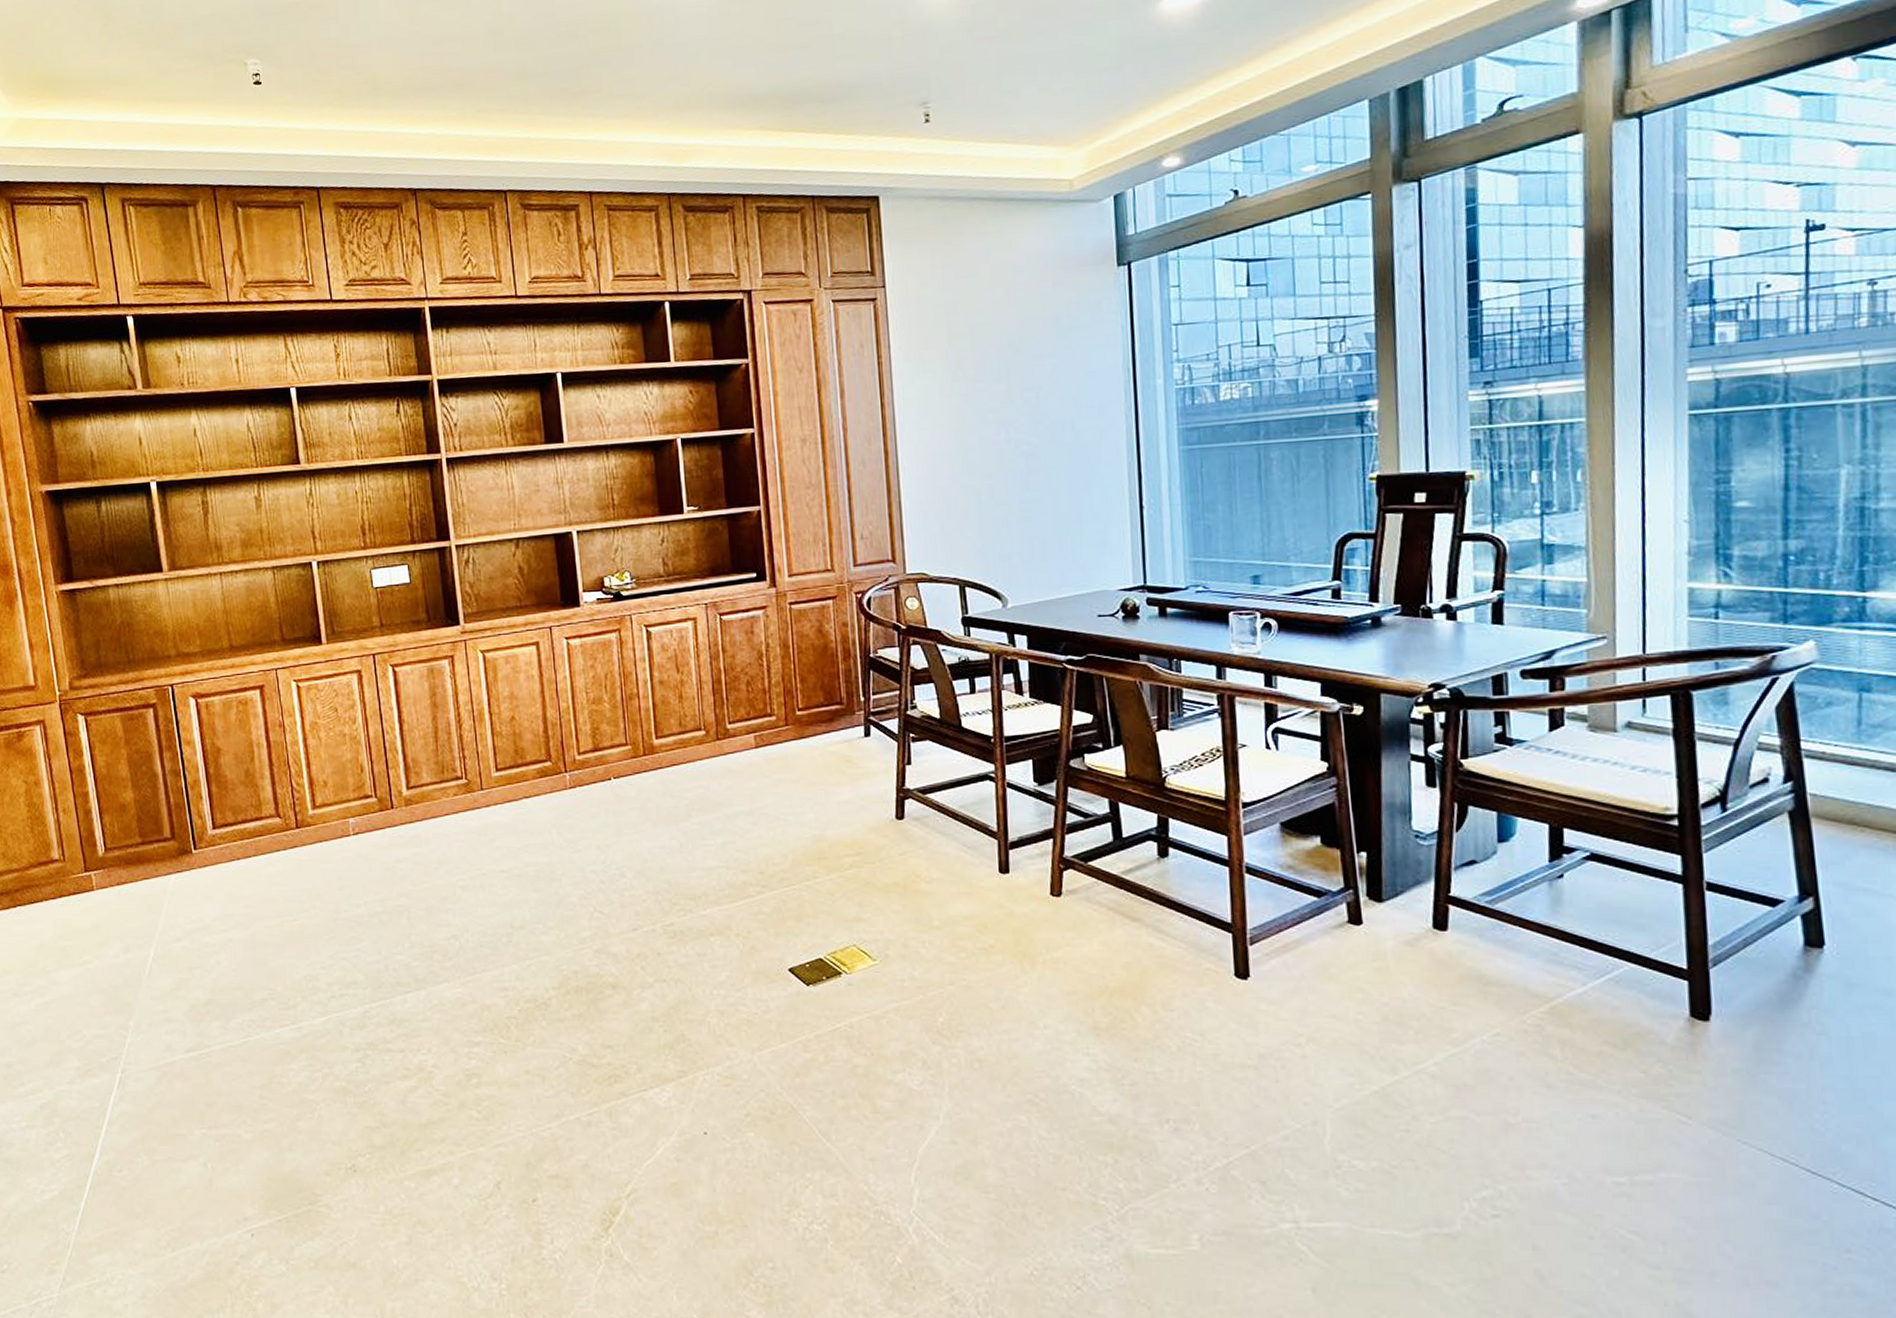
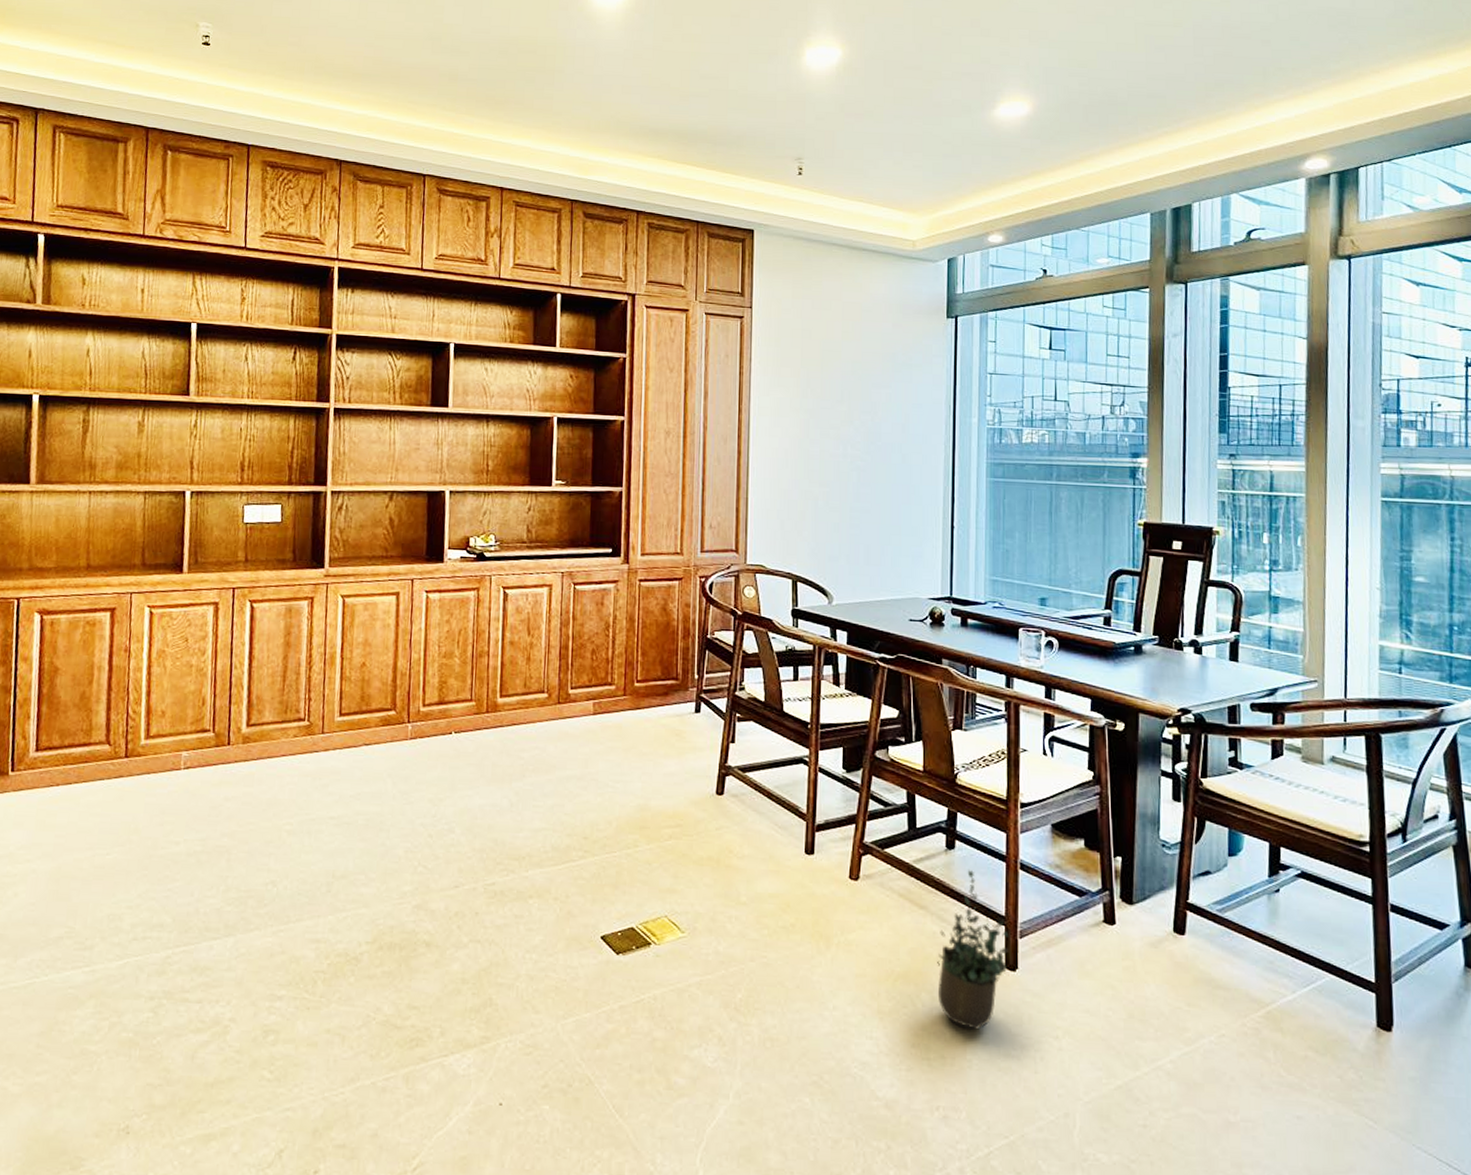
potted plant: none [1156,878,1243,1043] -> present [937,870,1014,1031]

